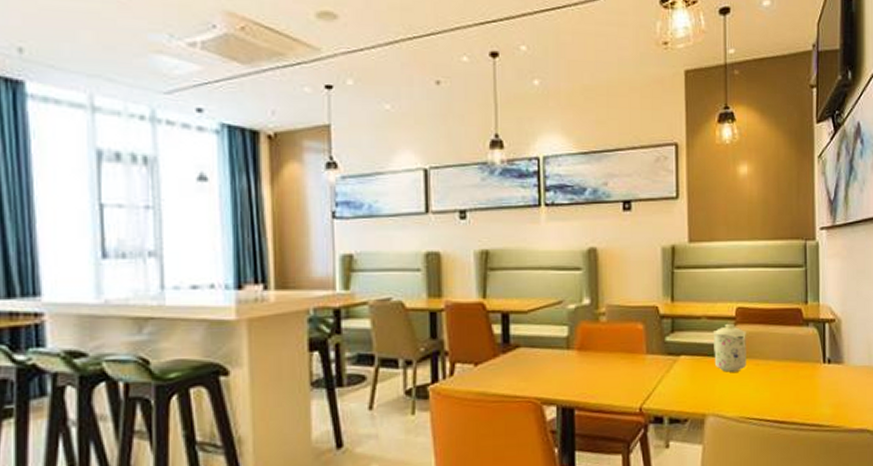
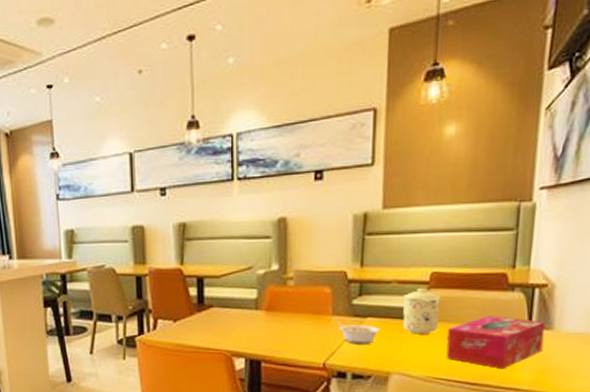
legume: none [651,361,694,385] -> present [337,322,381,344]
tissue box: none [755,351,837,405] -> present [446,316,546,369]

